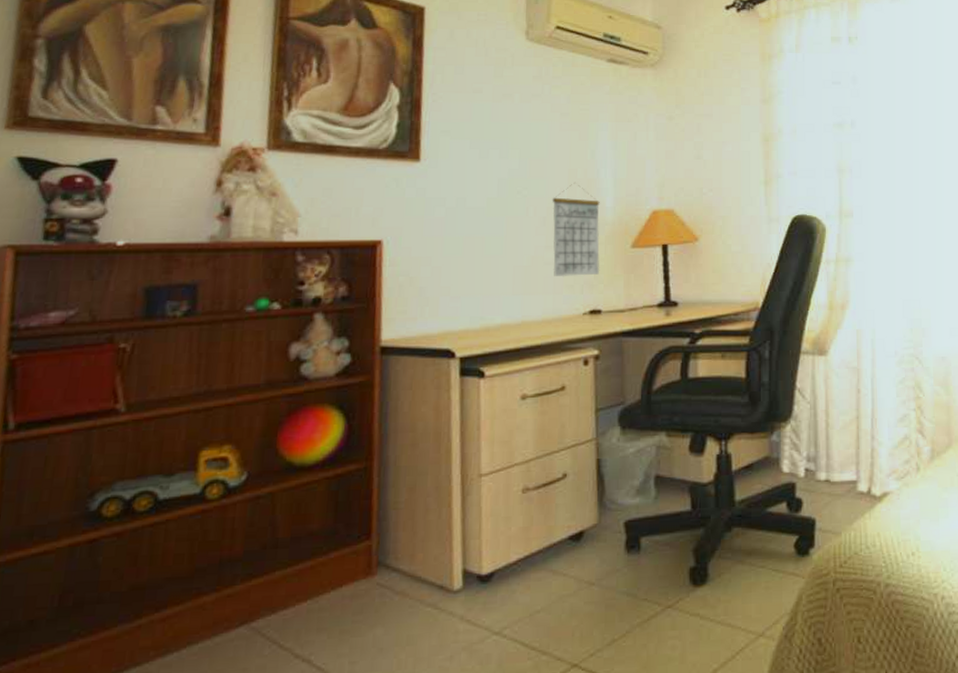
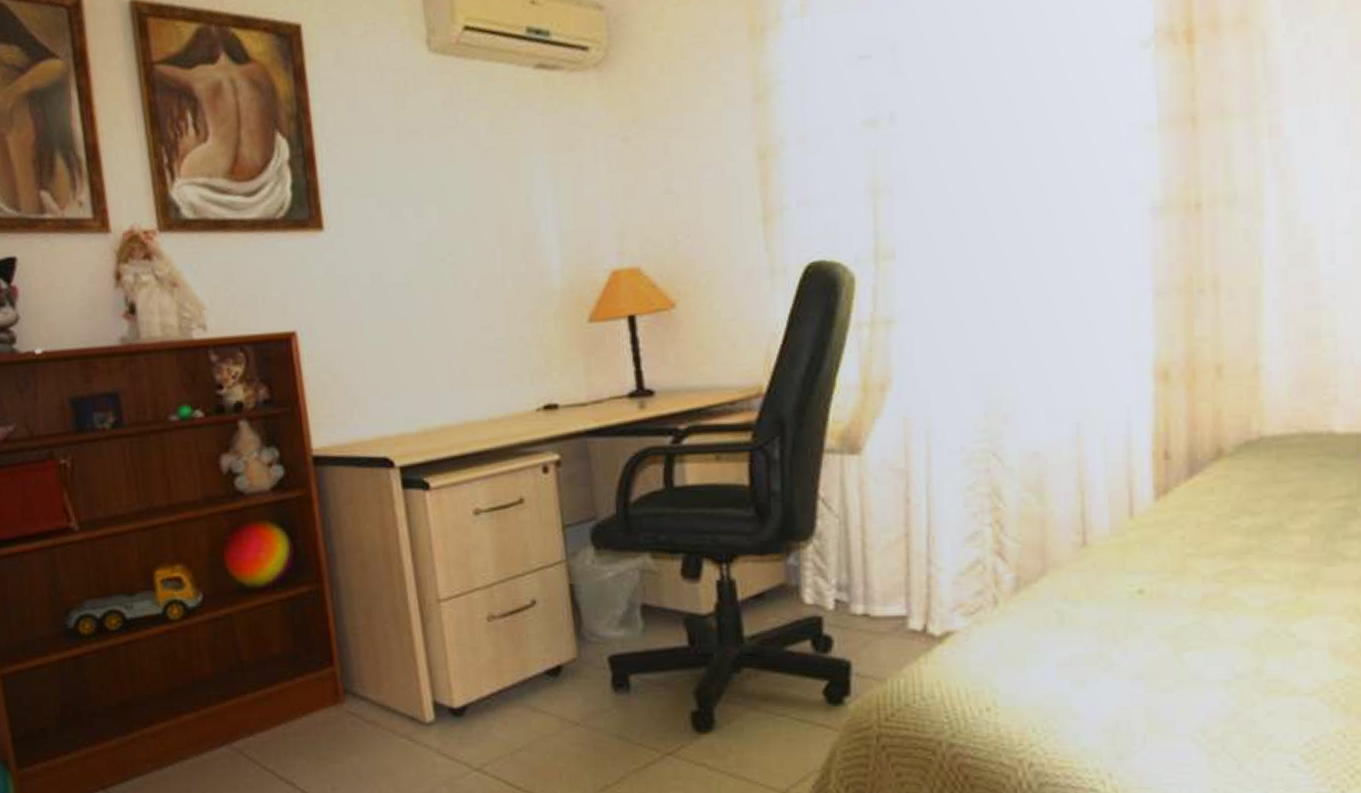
calendar: present [552,183,600,277] -> none [483,241,552,365]

